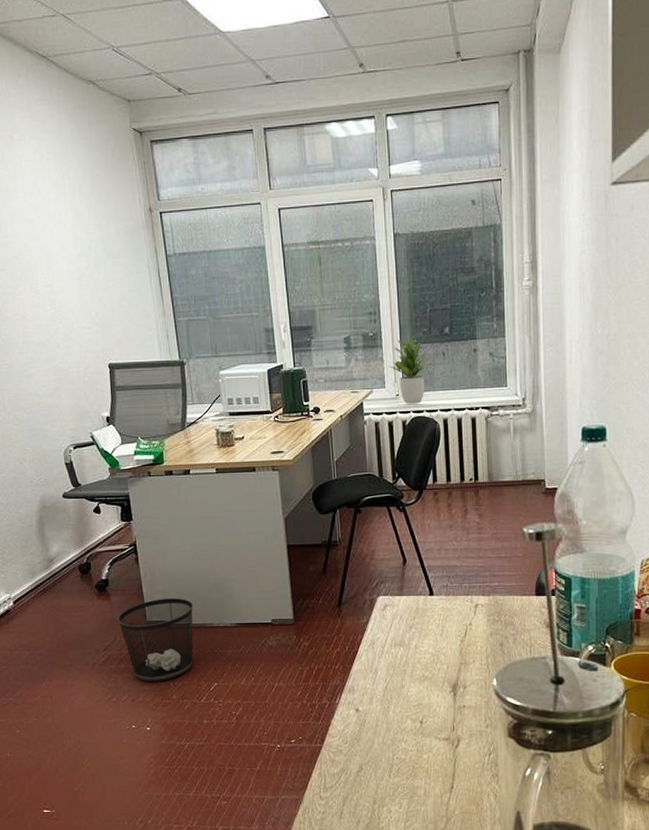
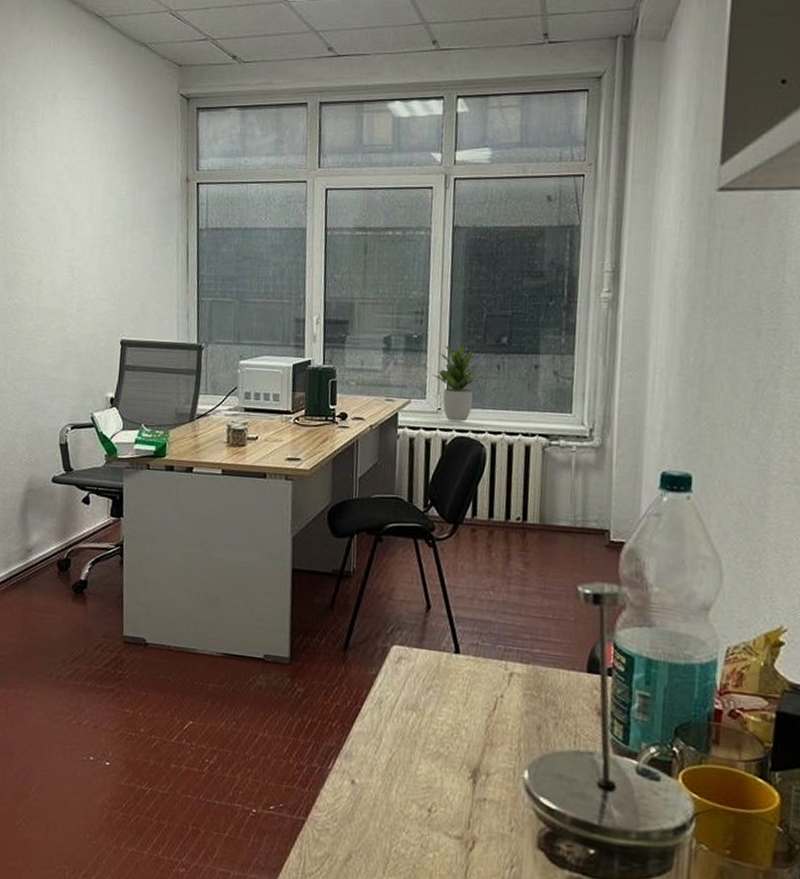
waste bin: present [117,598,194,682] -> none [91,611,178,709]

